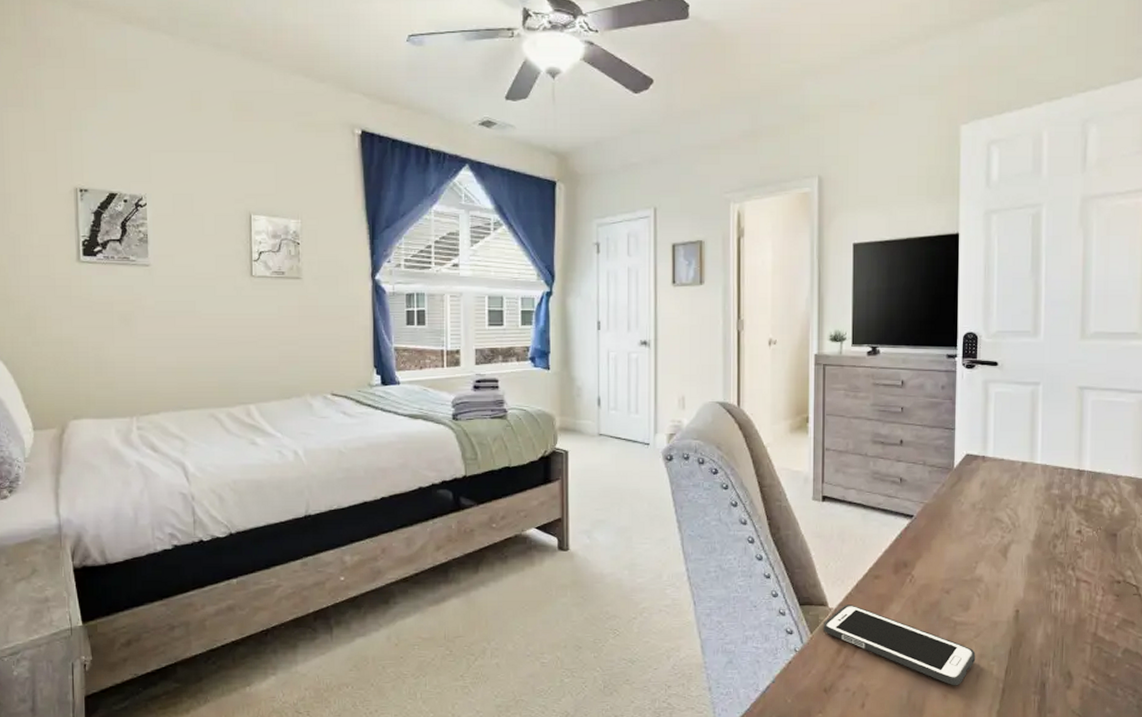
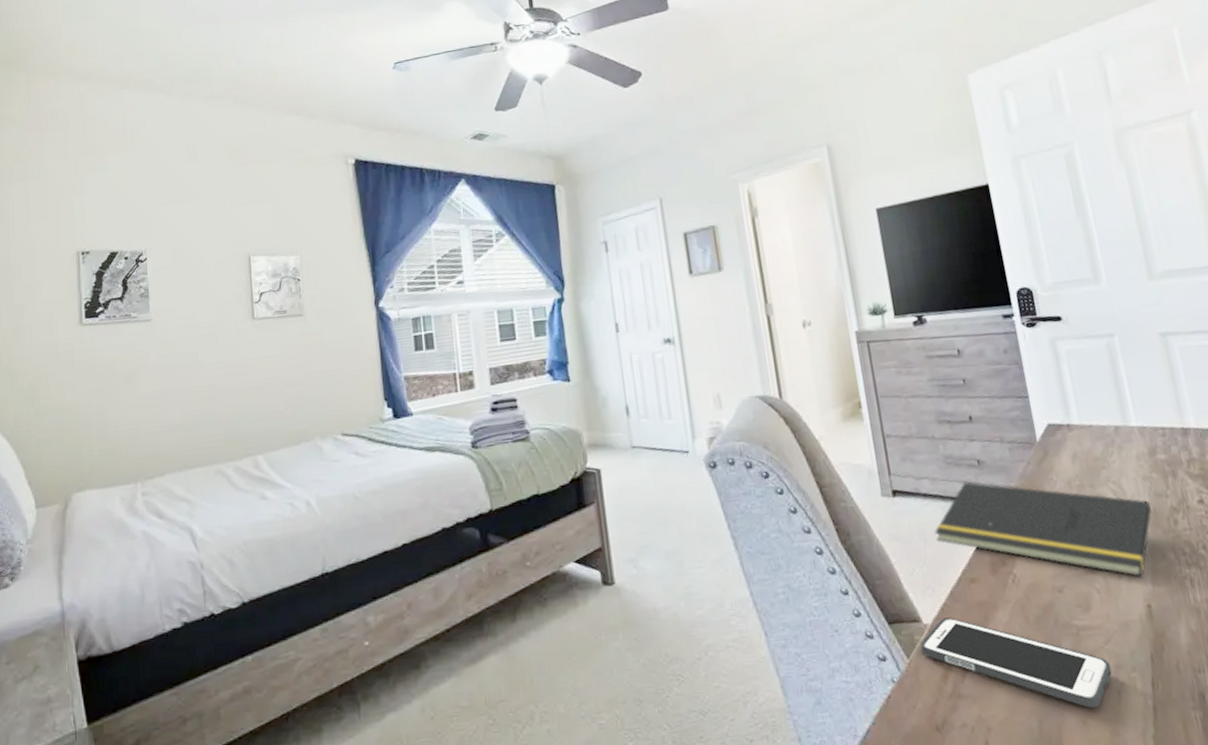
notepad: none [852,495,1037,588] -> present [934,481,1152,578]

